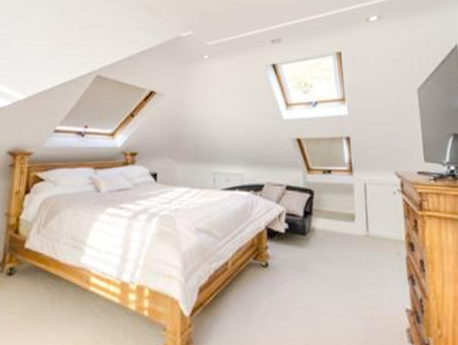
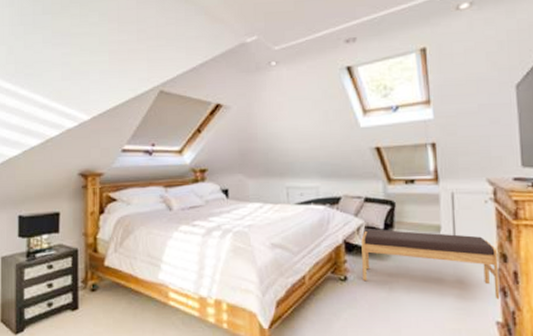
bench: none [282,216,408,287] -> present [361,229,499,300]

